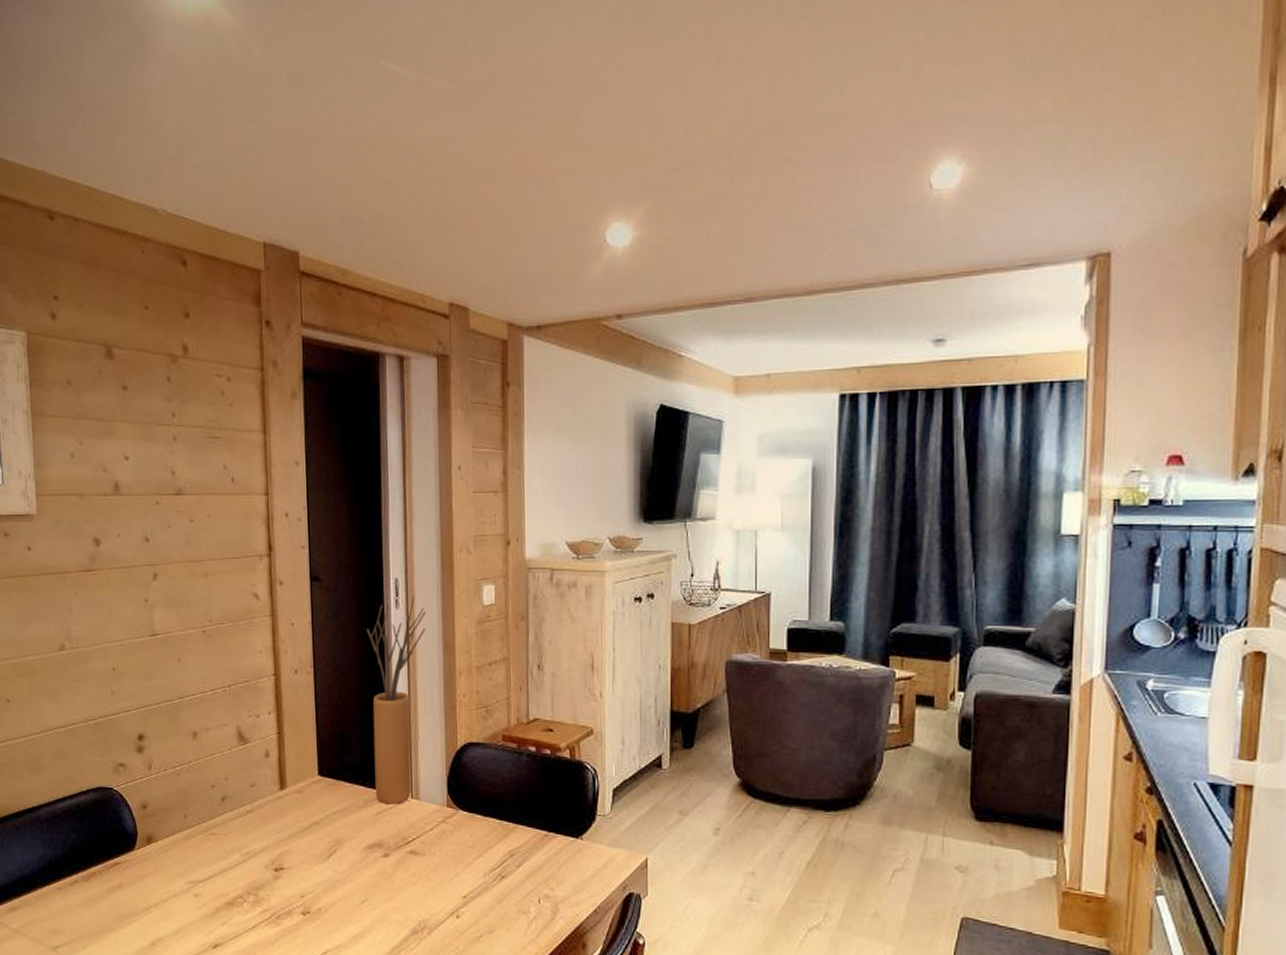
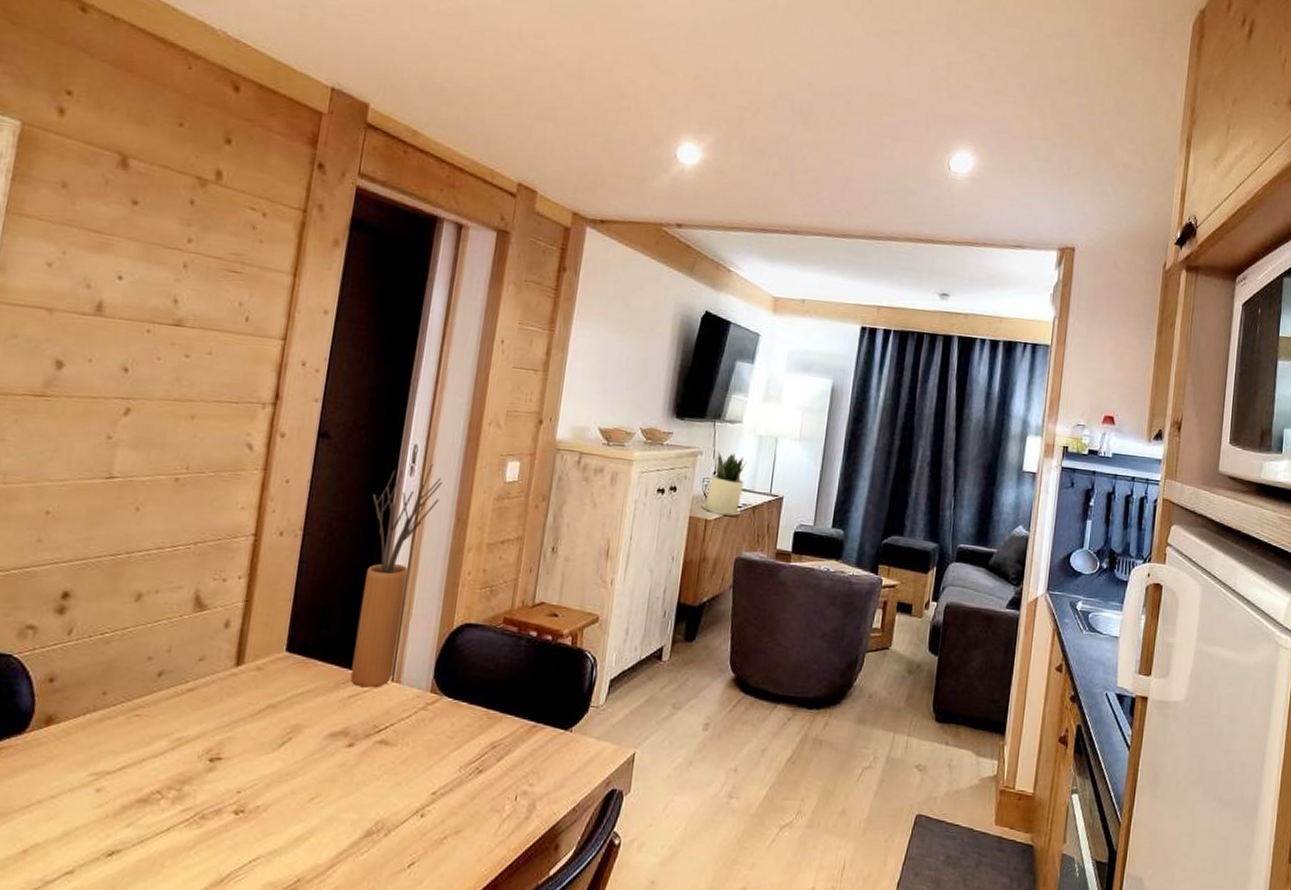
planter: none [682,552,726,619] -> present [701,451,748,517]

